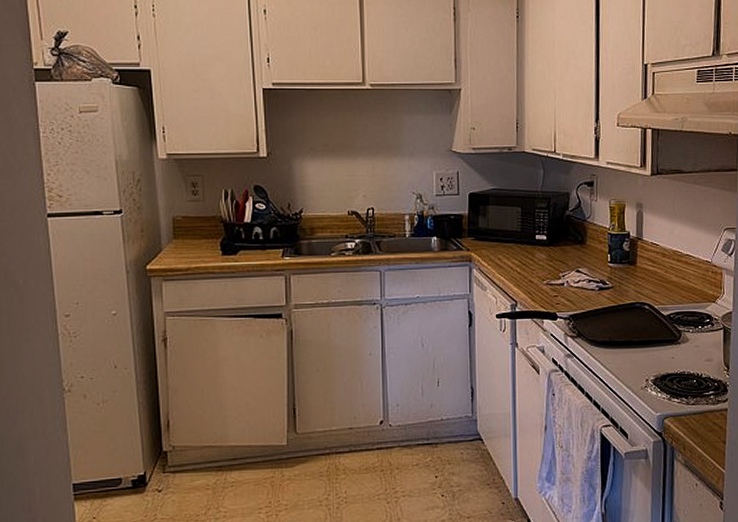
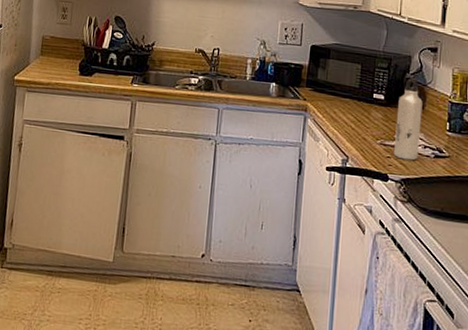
water bottle: none [560,215,584,296] -> present [394,78,423,161]

